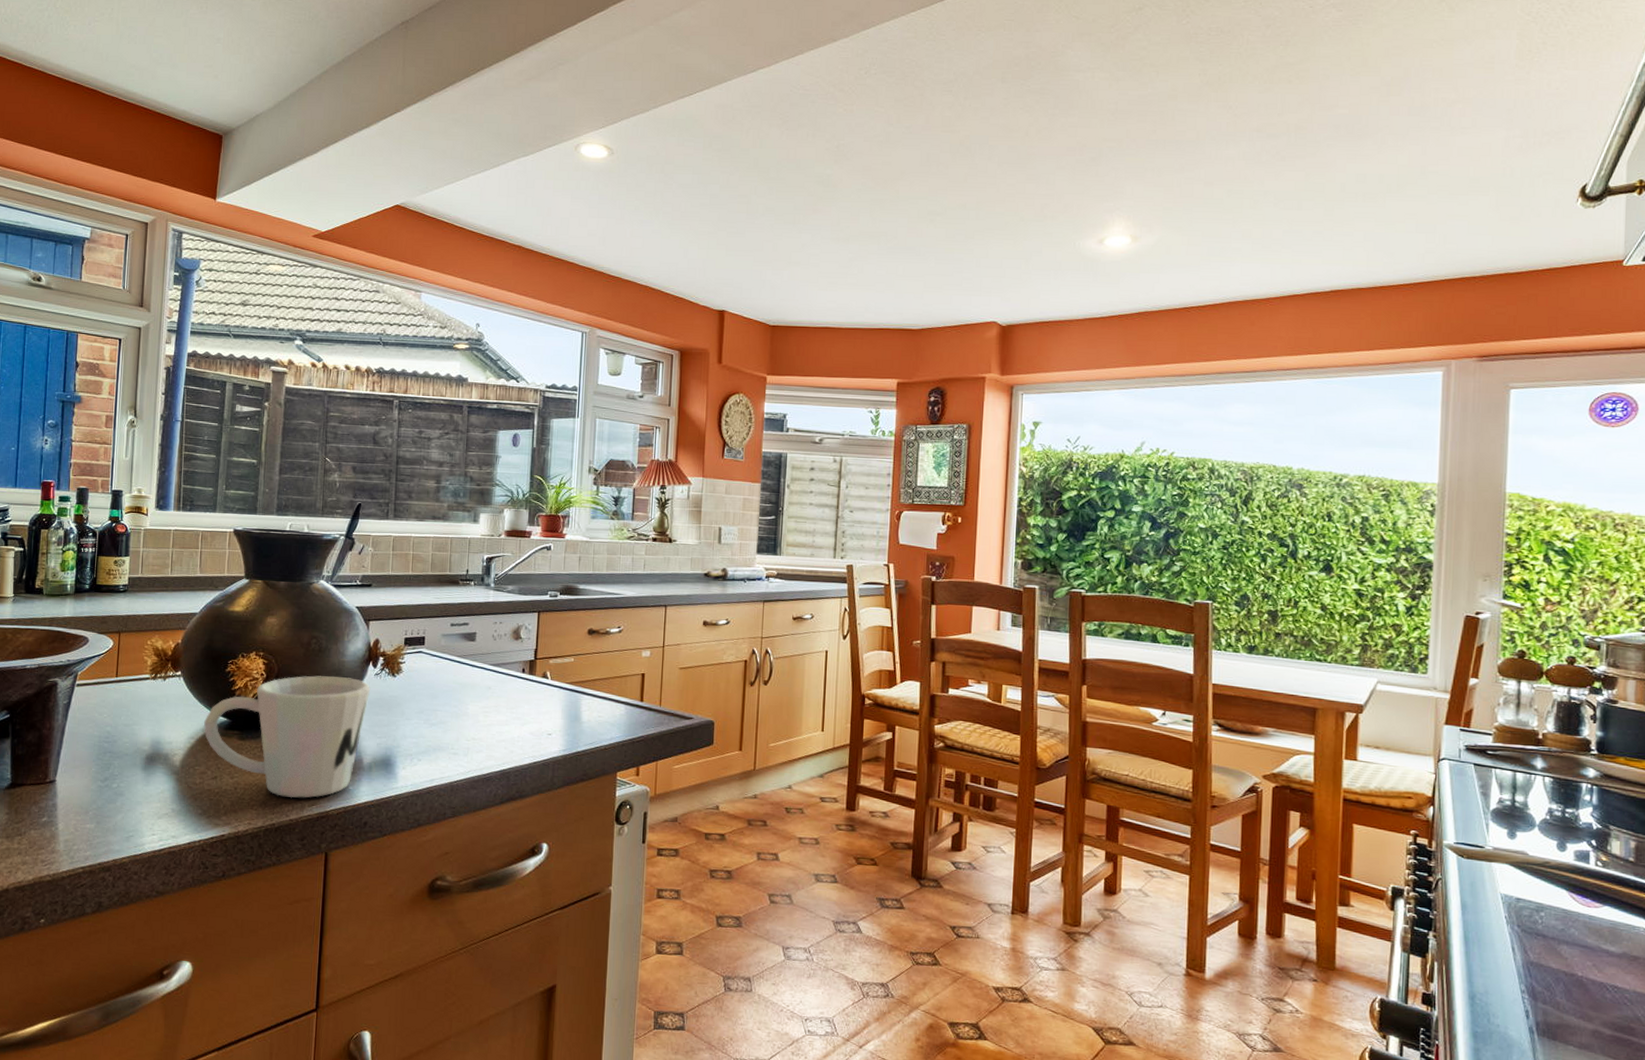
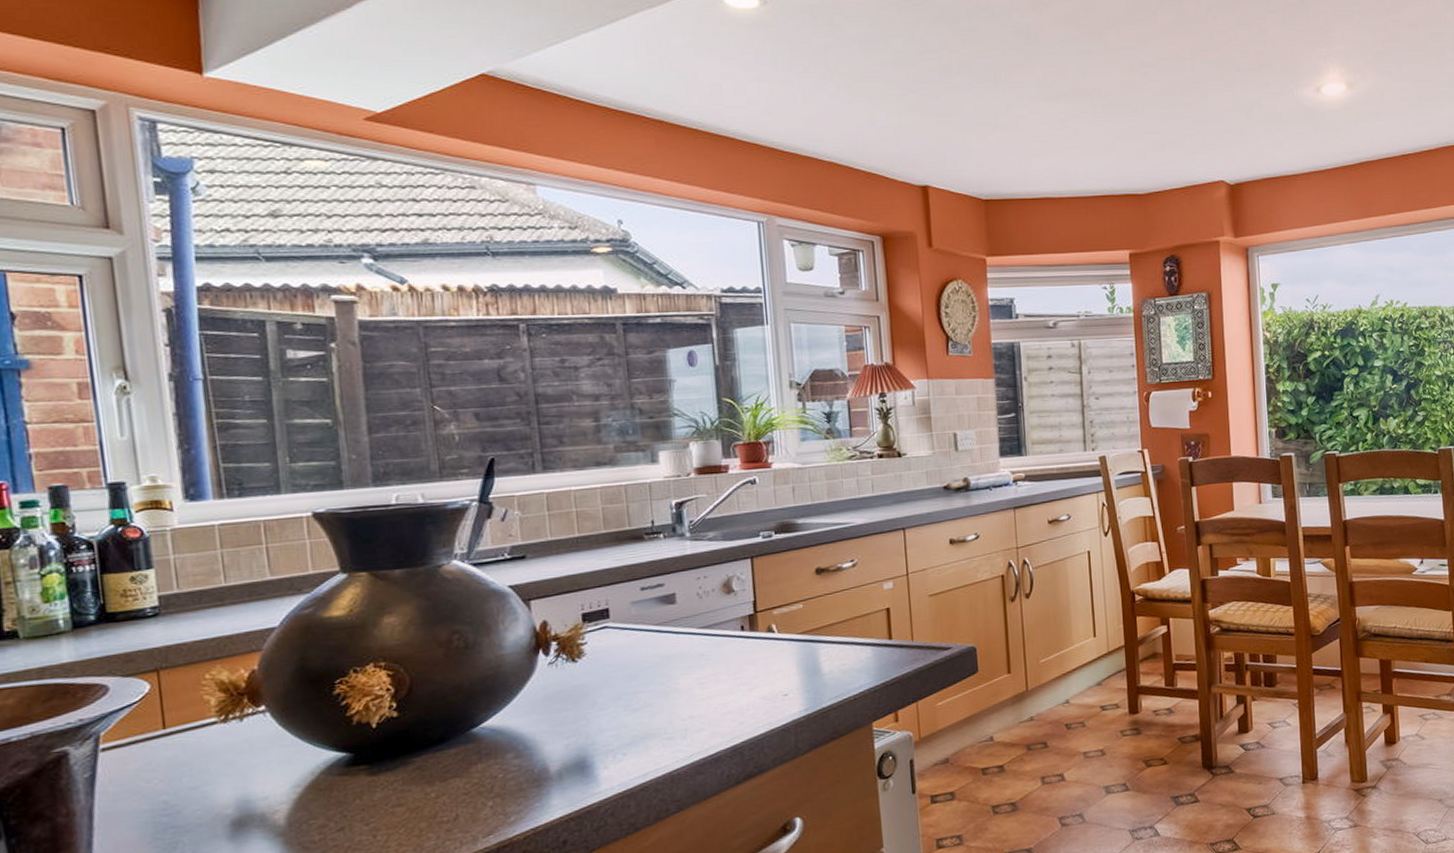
mug: present [203,675,371,799] -> none [311,673,546,833]

